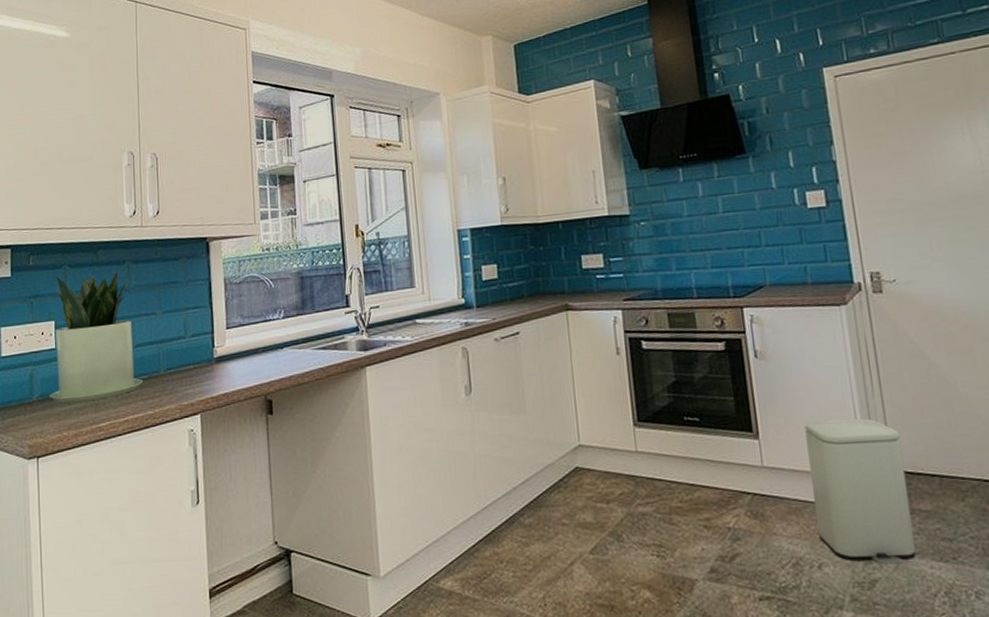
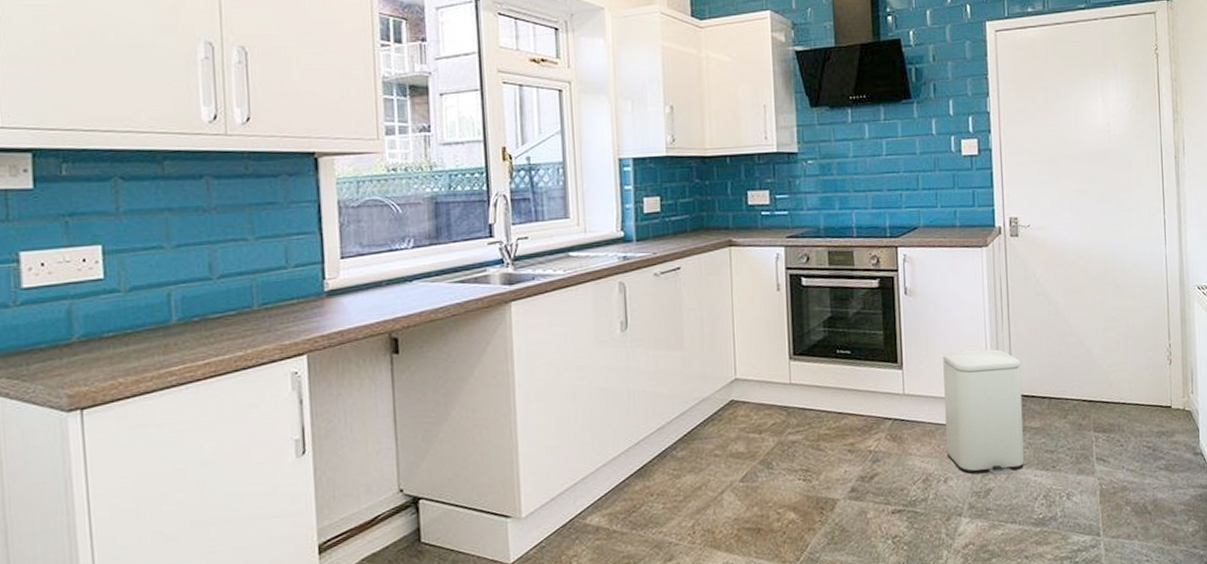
planter: present [49,270,144,403] -> none [96,186,231,344]

